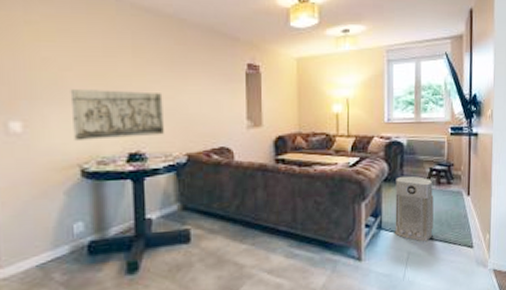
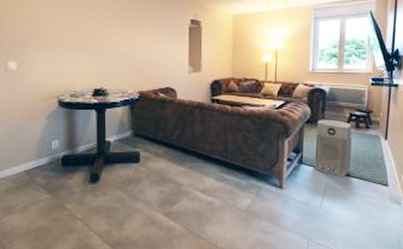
relief sculpture: present [70,90,164,141] -> none [52,38,122,78]

